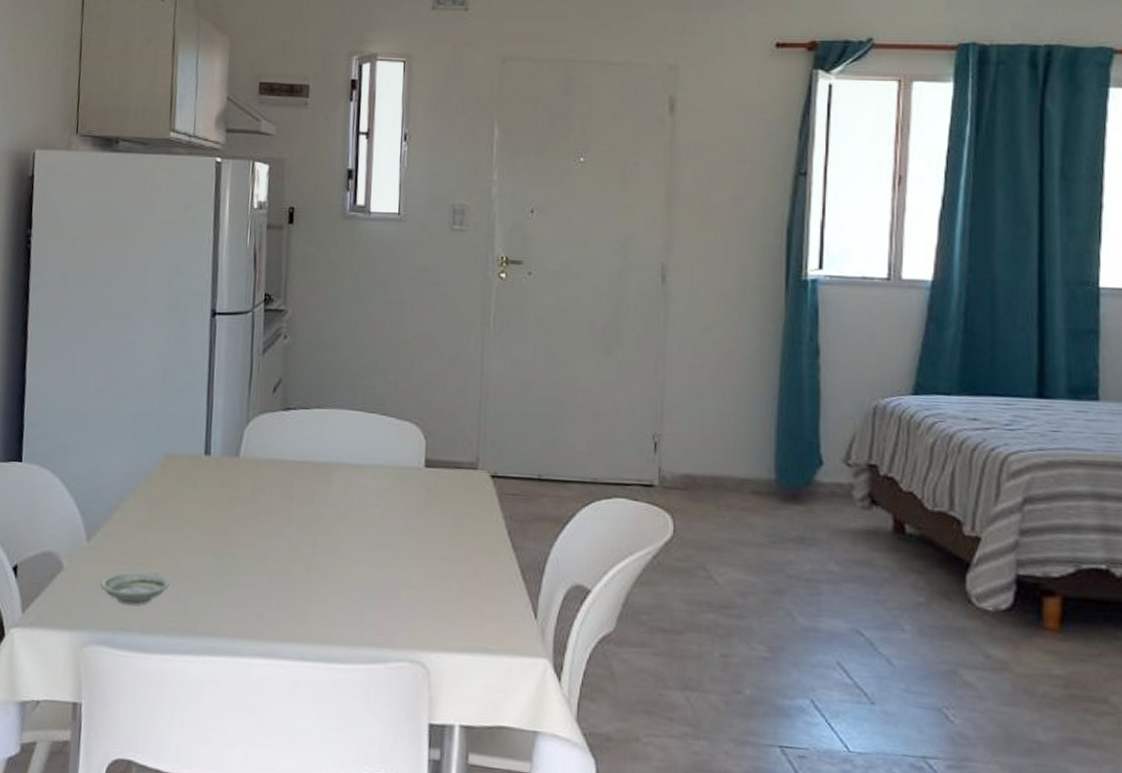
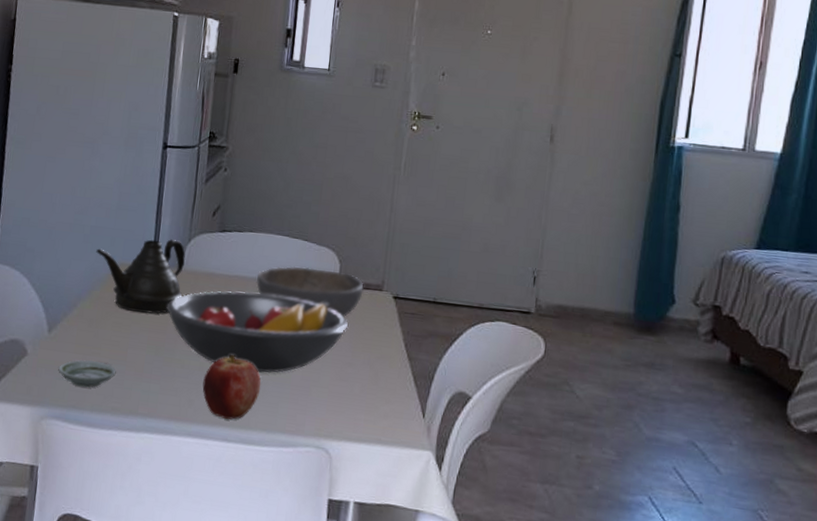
teapot: none [139,422,244,512] -> present [96,239,185,314]
fruit bowl: none [224,479,439,576] -> present [166,291,348,374]
apple: none [272,555,341,634] -> present [202,354,261,420]
bowl: none [328,446,455,504] -> present [256,266,364,318]

